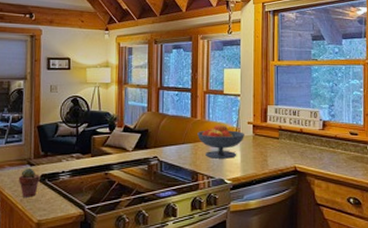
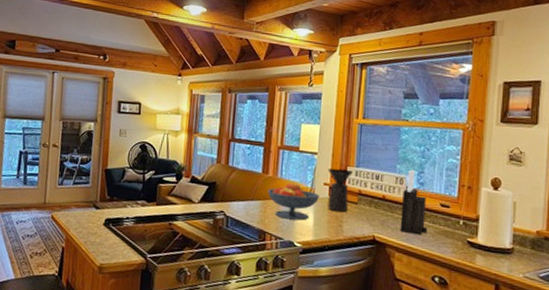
potted succulent: present [18,168,40,197] -> none [83,211,105,240]
coffee maker: none [250,107,273,148] -> present [327,168,353,213]
knife block: none [317,104,341,162] -> present [400,170,428,235]

